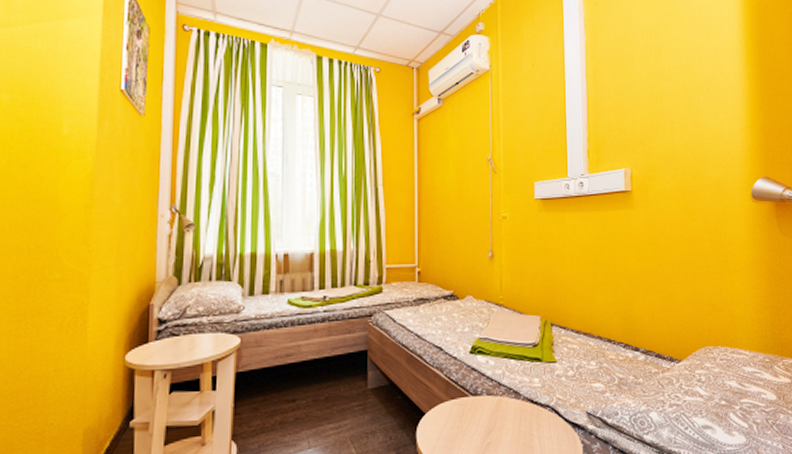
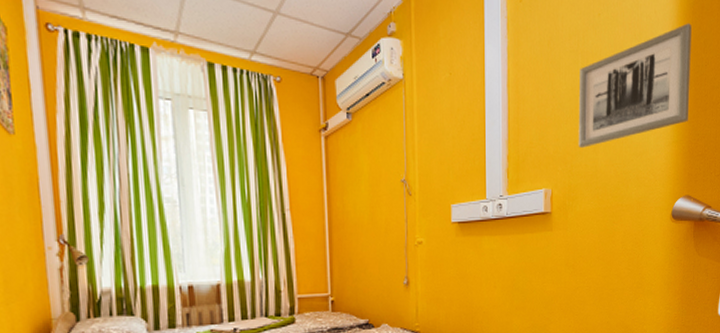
wall art: none [653,22,761,131] -> present [578,23,692,148]

